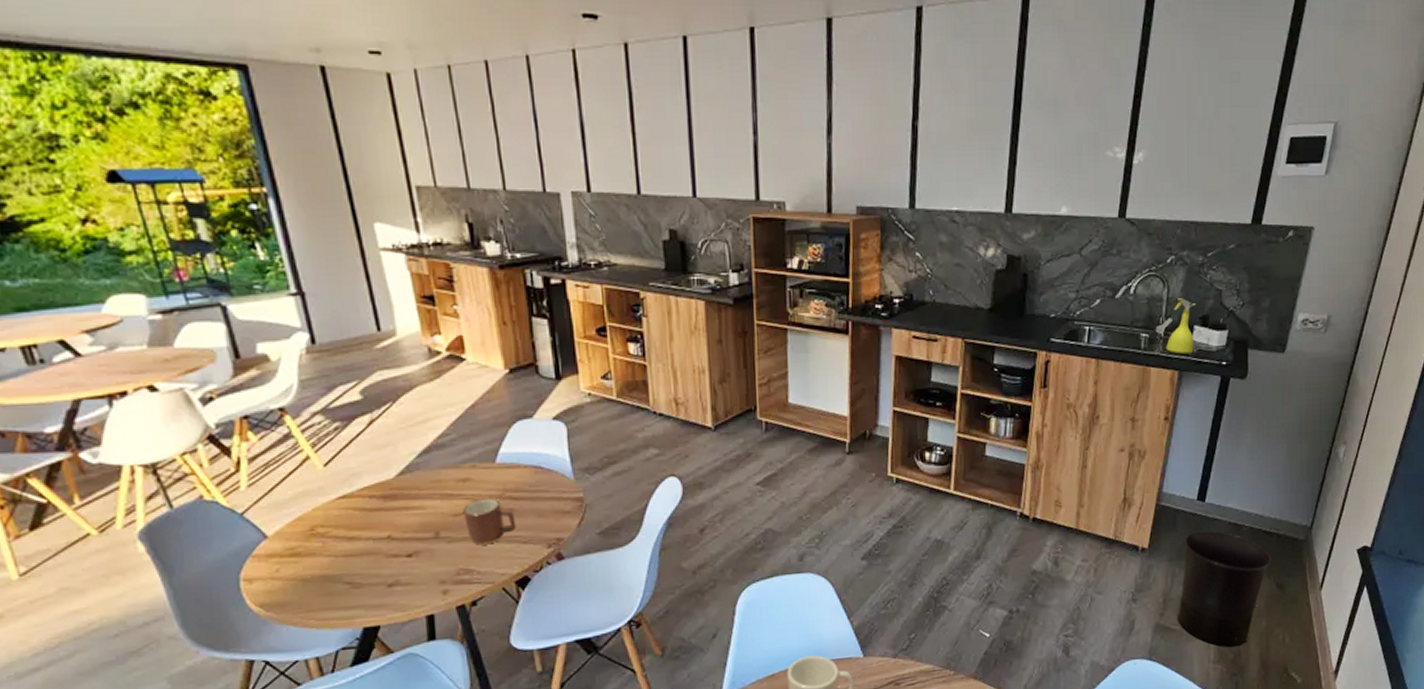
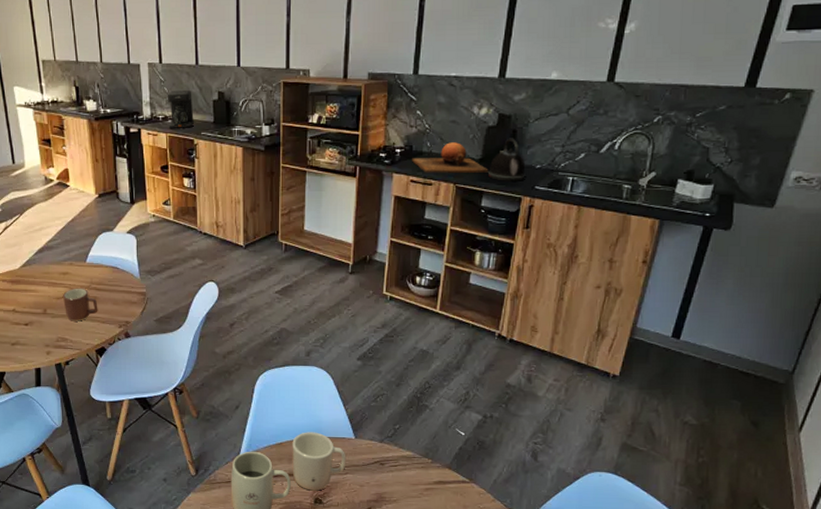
coffee maker: none [599,227,640,278] -> present [167,89,195,128]
chopping board: none [913,289,1000,327] -> present [412,142,489,173]
kettle: none [1000,283,1040,334] -> present [488,138,526,181]
spray bottle: present [1166,298,1196,355] -> none [648,154,682,205]
waste bin: present [1178,530,1270,647] -> none [645,365,746,473]

